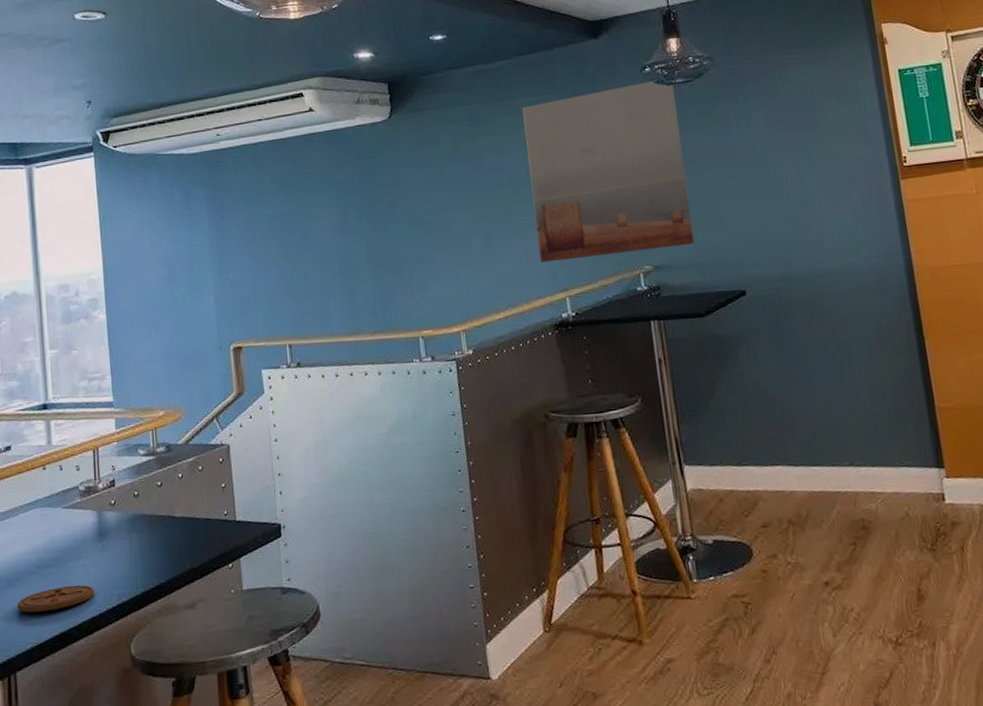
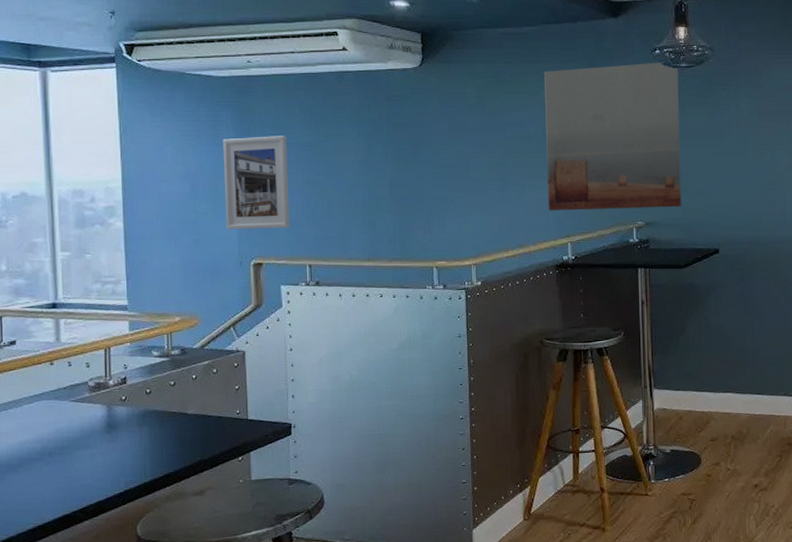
coaster: present [17,585,95,613] -> none [19,472,101,496]
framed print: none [196,208,267,314] -> present [222,136,290,230]

